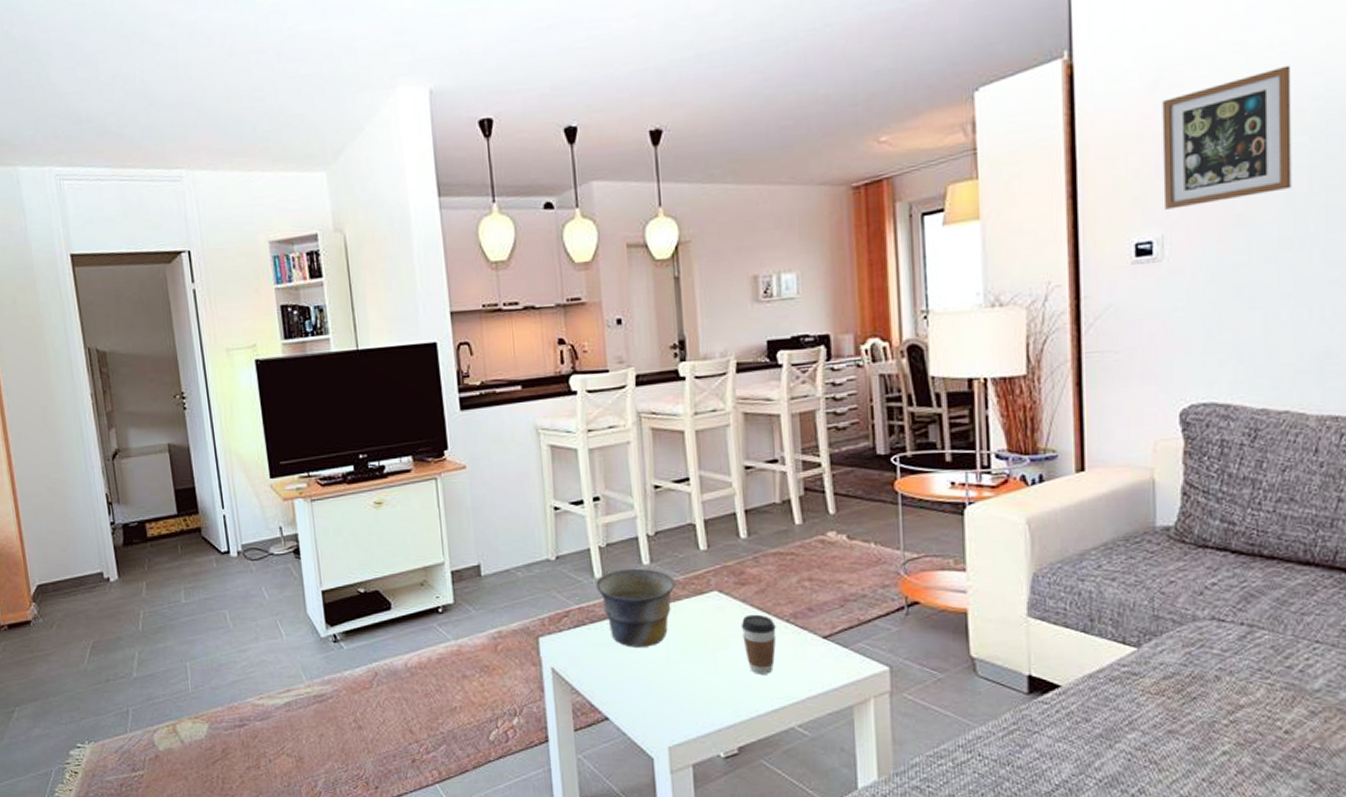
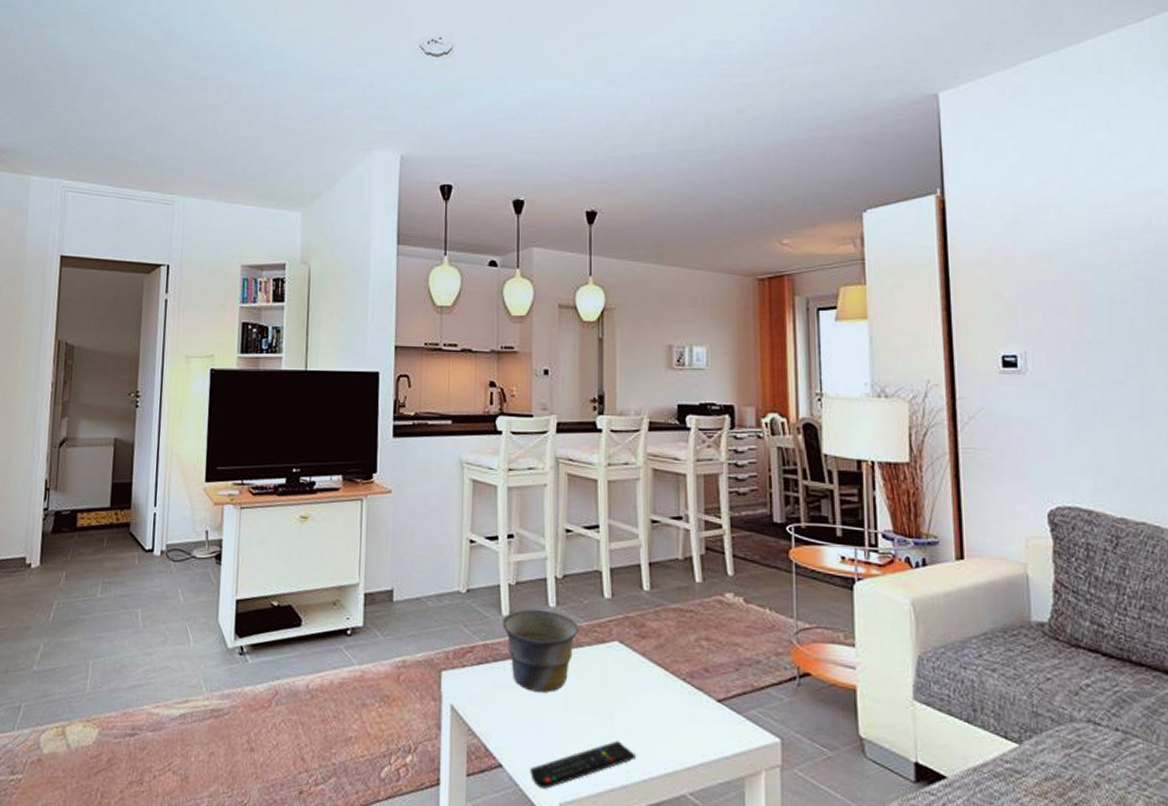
remote control: none [637,684,742,735] -> present [530,740,635,789]
coffee cup: present [741,614,776,674] -> none [639,669,673,734]
picture frame: present [1162,65,1292,210] -> none [1020,222,1133,330]

